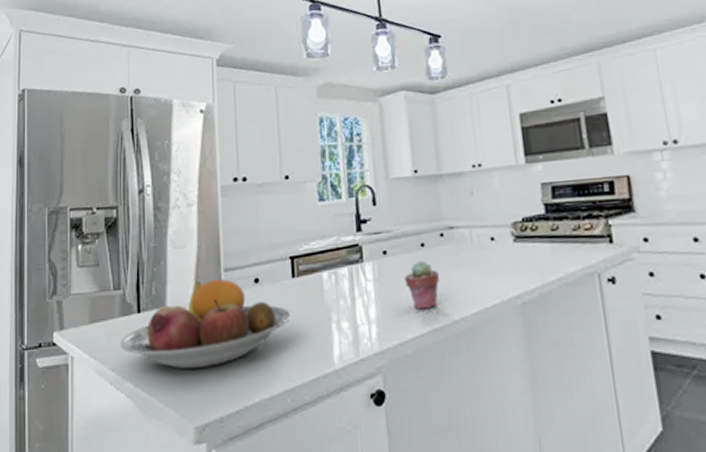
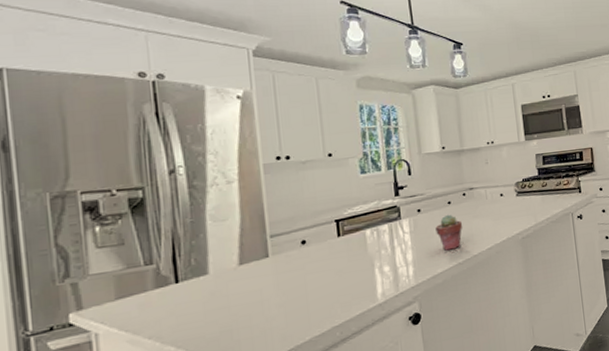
fruit bowl: present [119,279,291,370] -> none [155,244,338,326]

